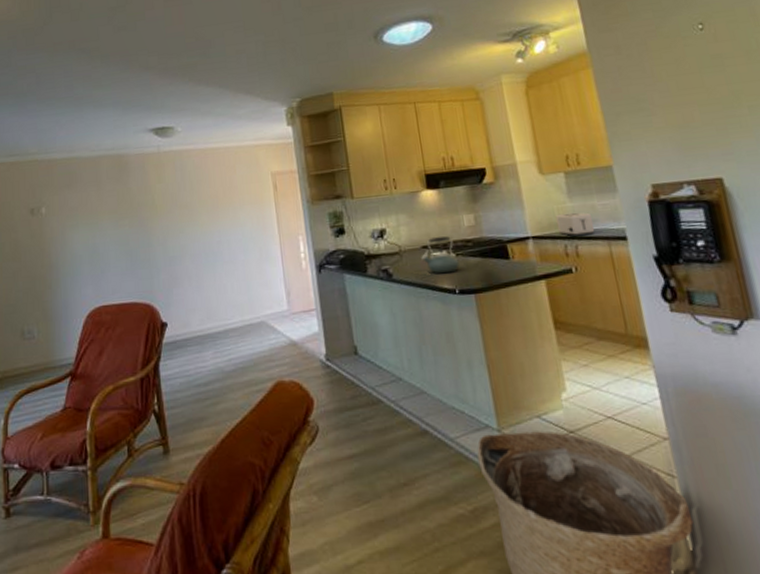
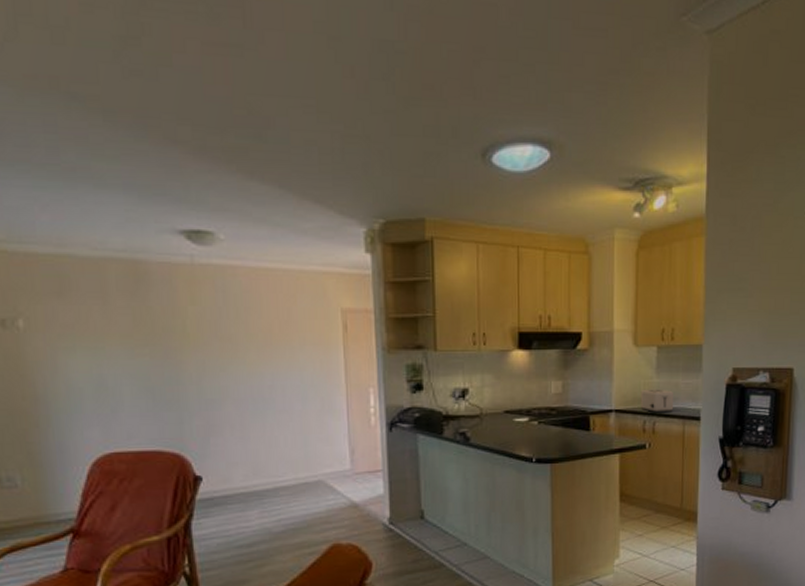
kettle: present [421,236,460,274] -> none [502,402,540,441]

